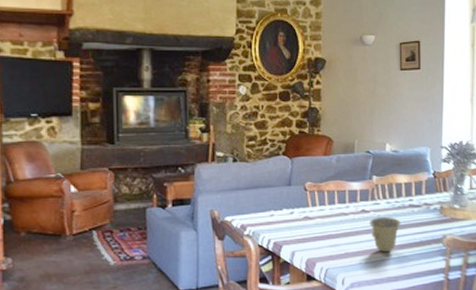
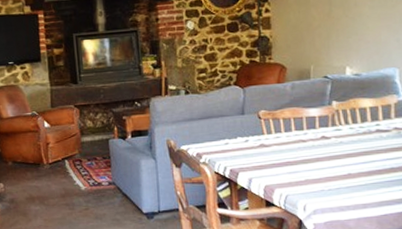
cup: present [369,217,401,253] -> none [331,143,368,180]

